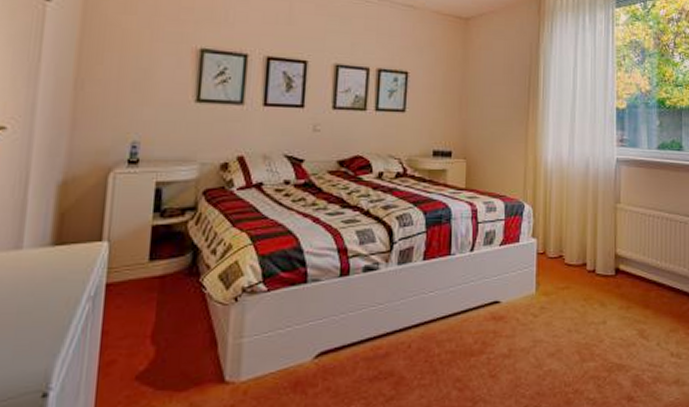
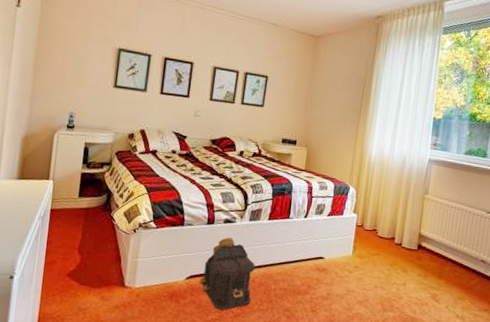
backpack: none [334,291,410,395] -> present [199,237,255,310]

